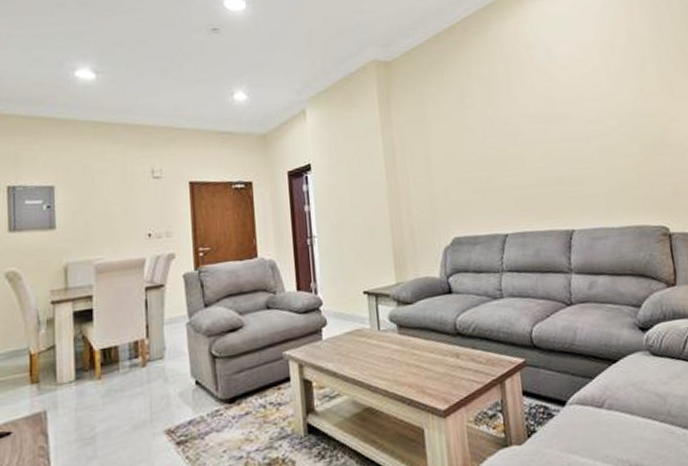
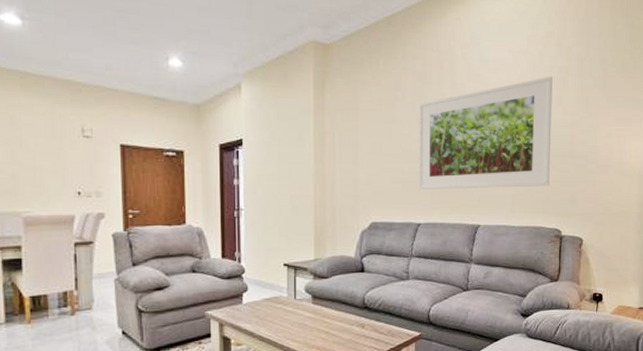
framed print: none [489,65,646,197] -> present [417,76,553,189]

